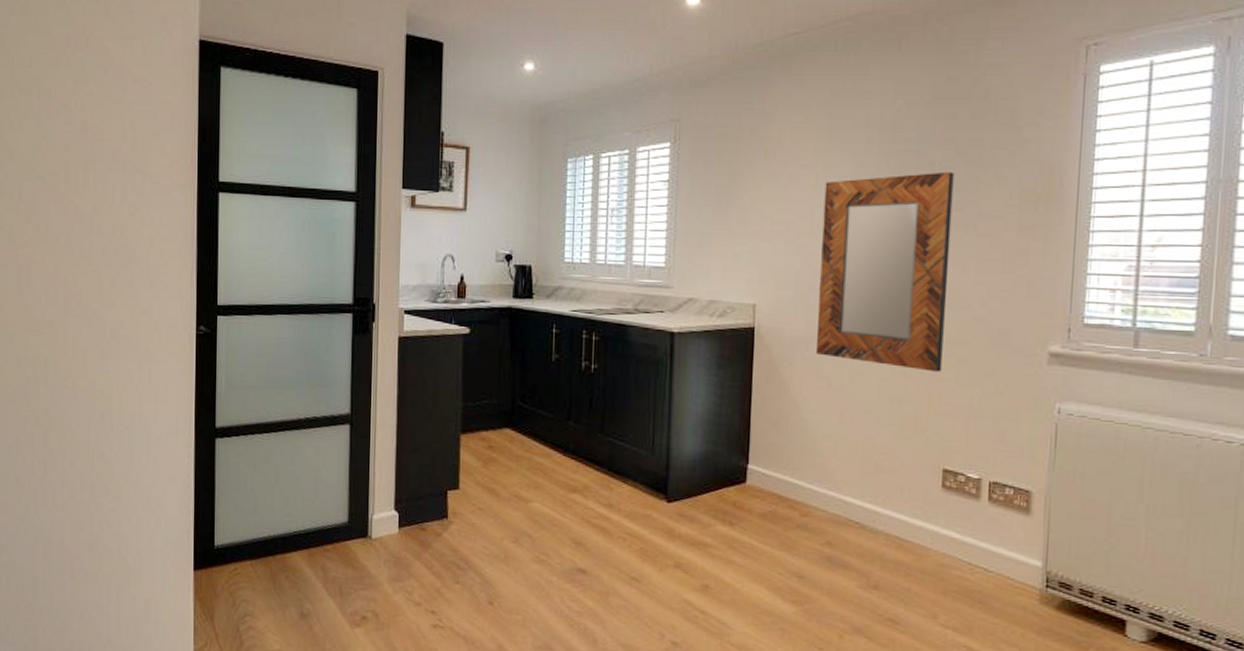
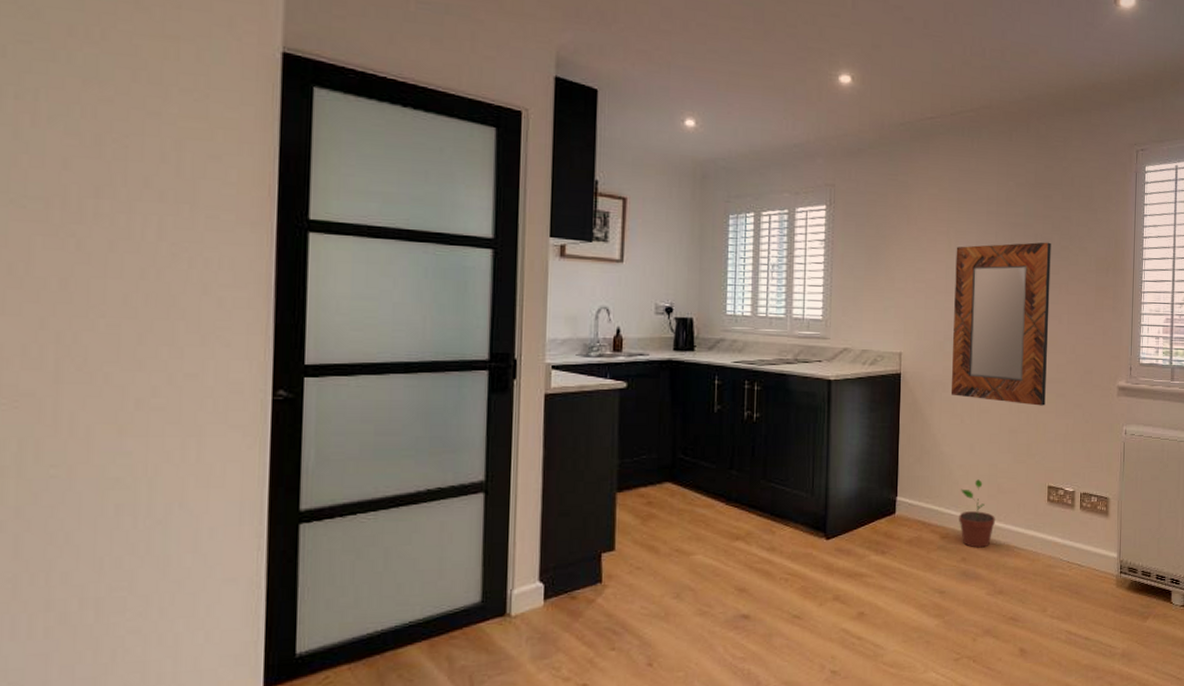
potted plant: none [823,453,870,533] -> present [959,479,995,548]

